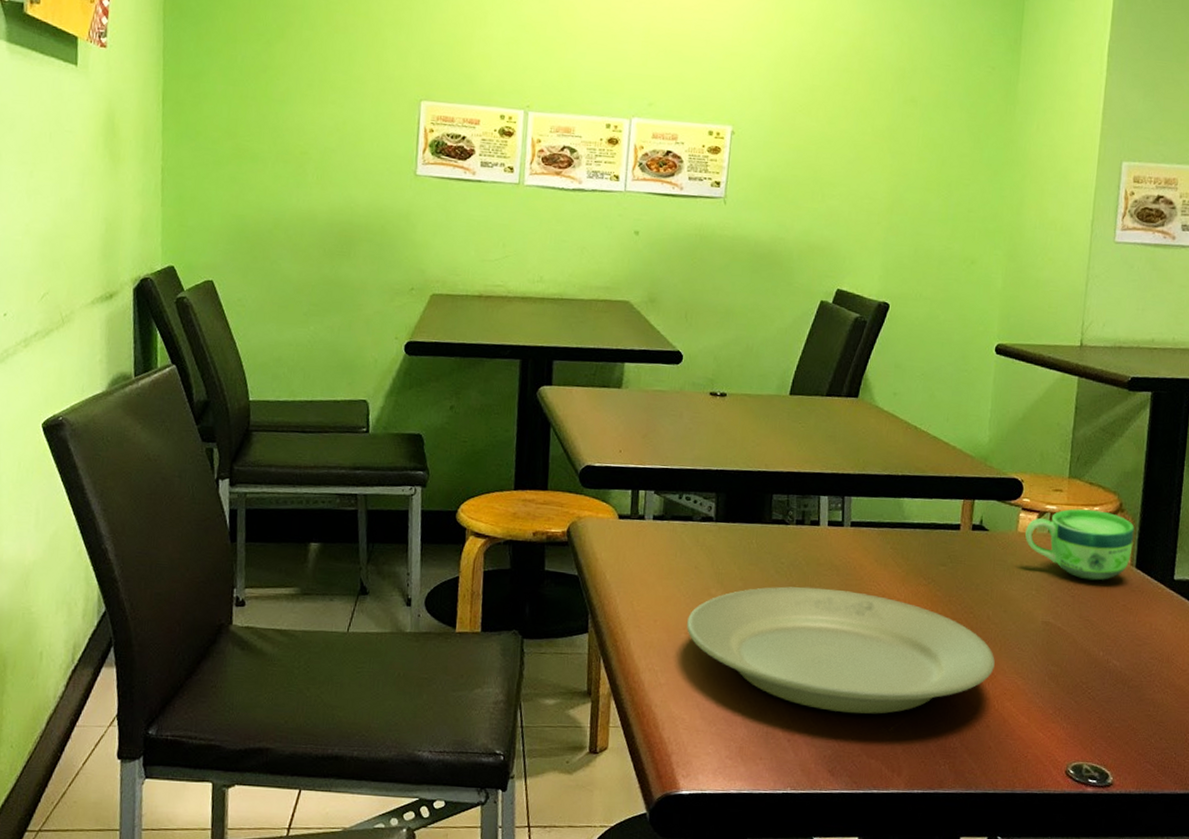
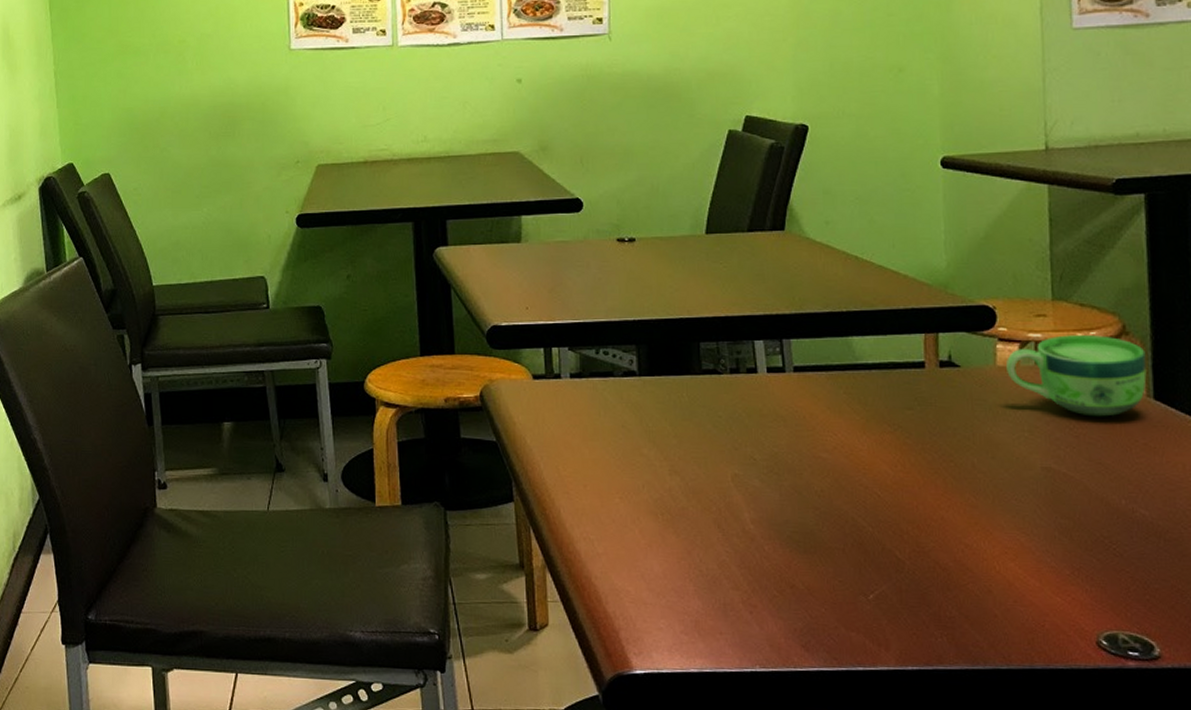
plate: present [687,586,995,714] -> none [620,441,989,581]

